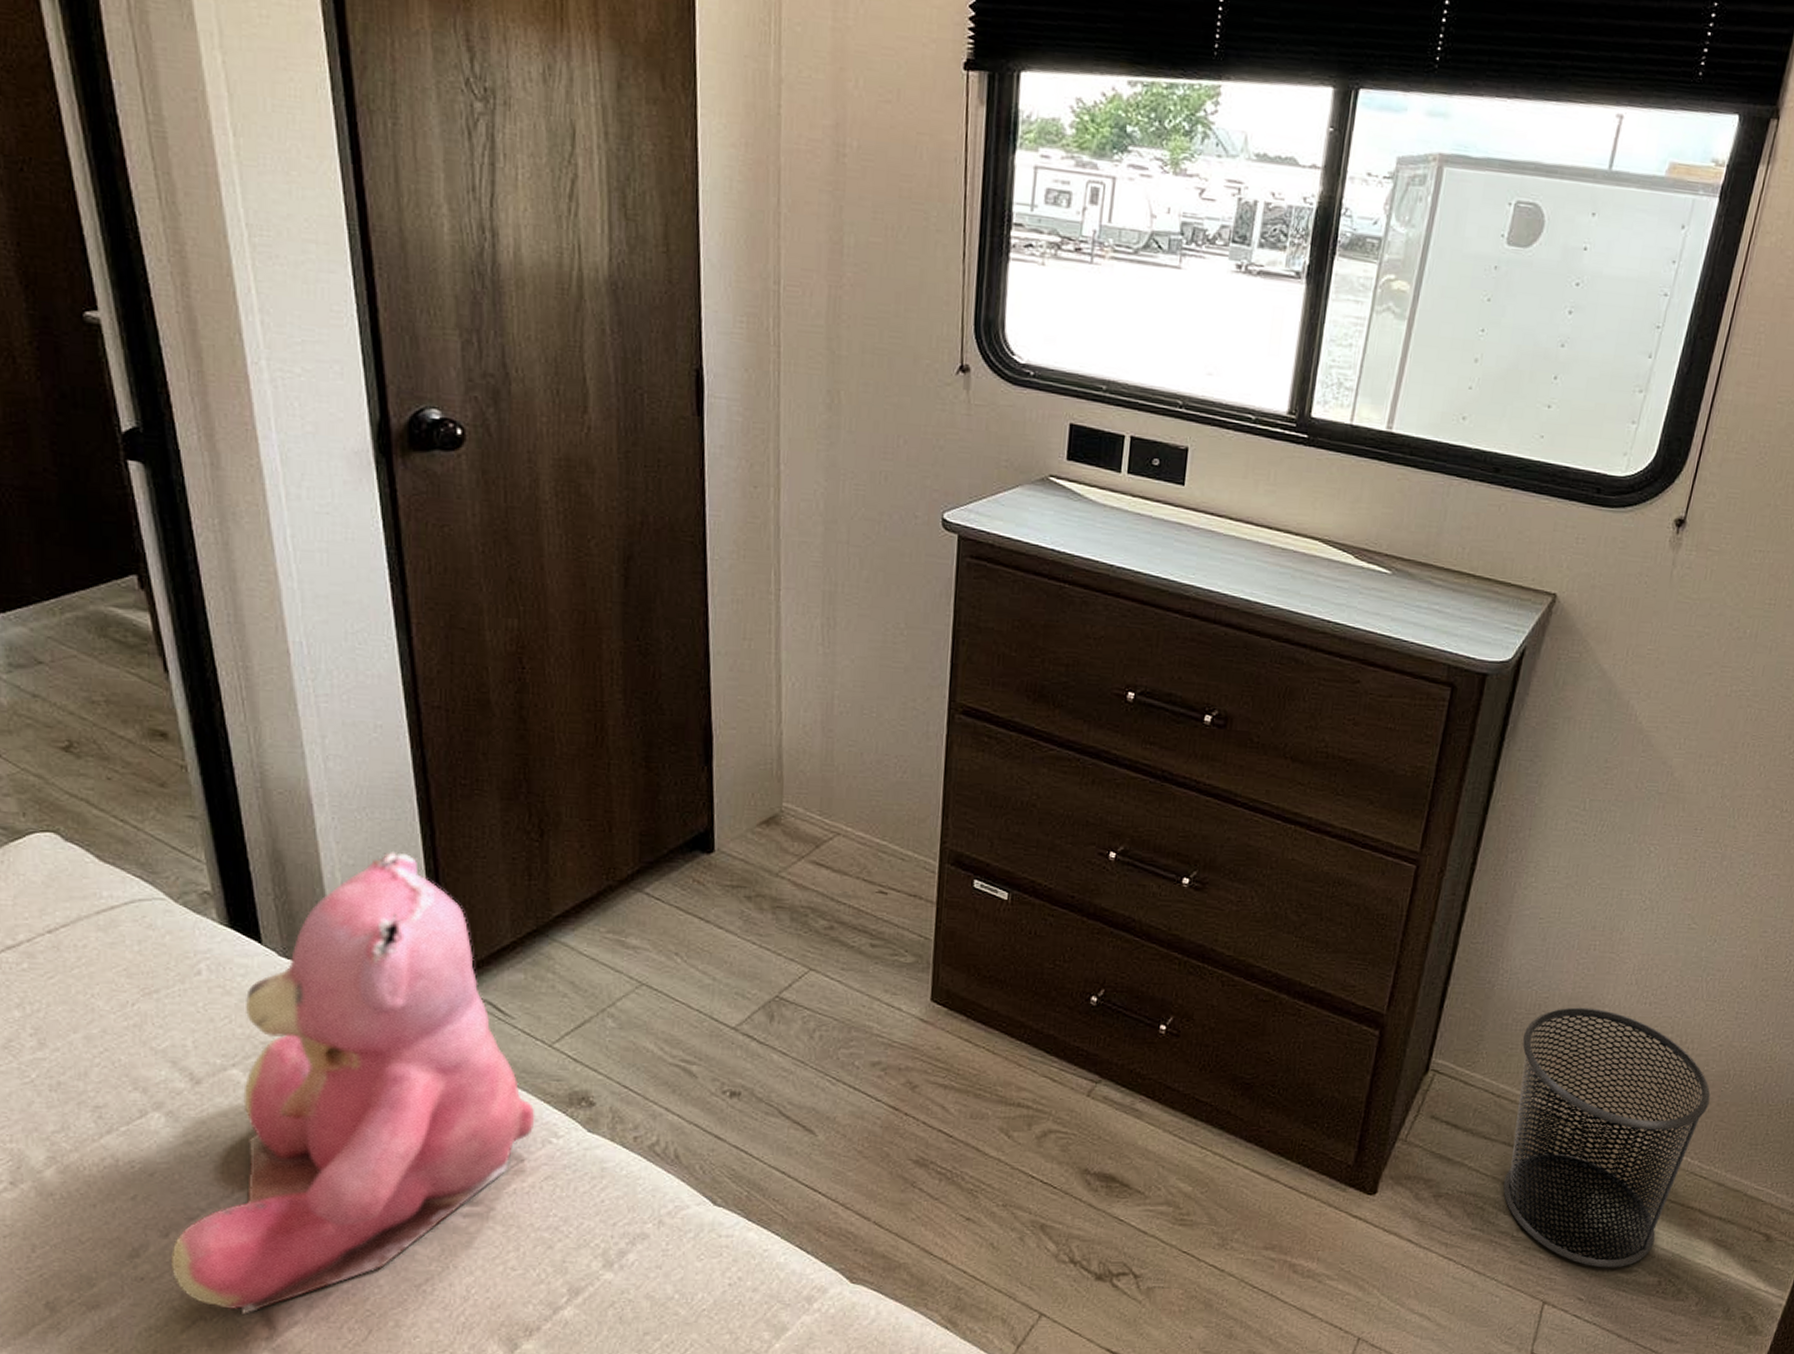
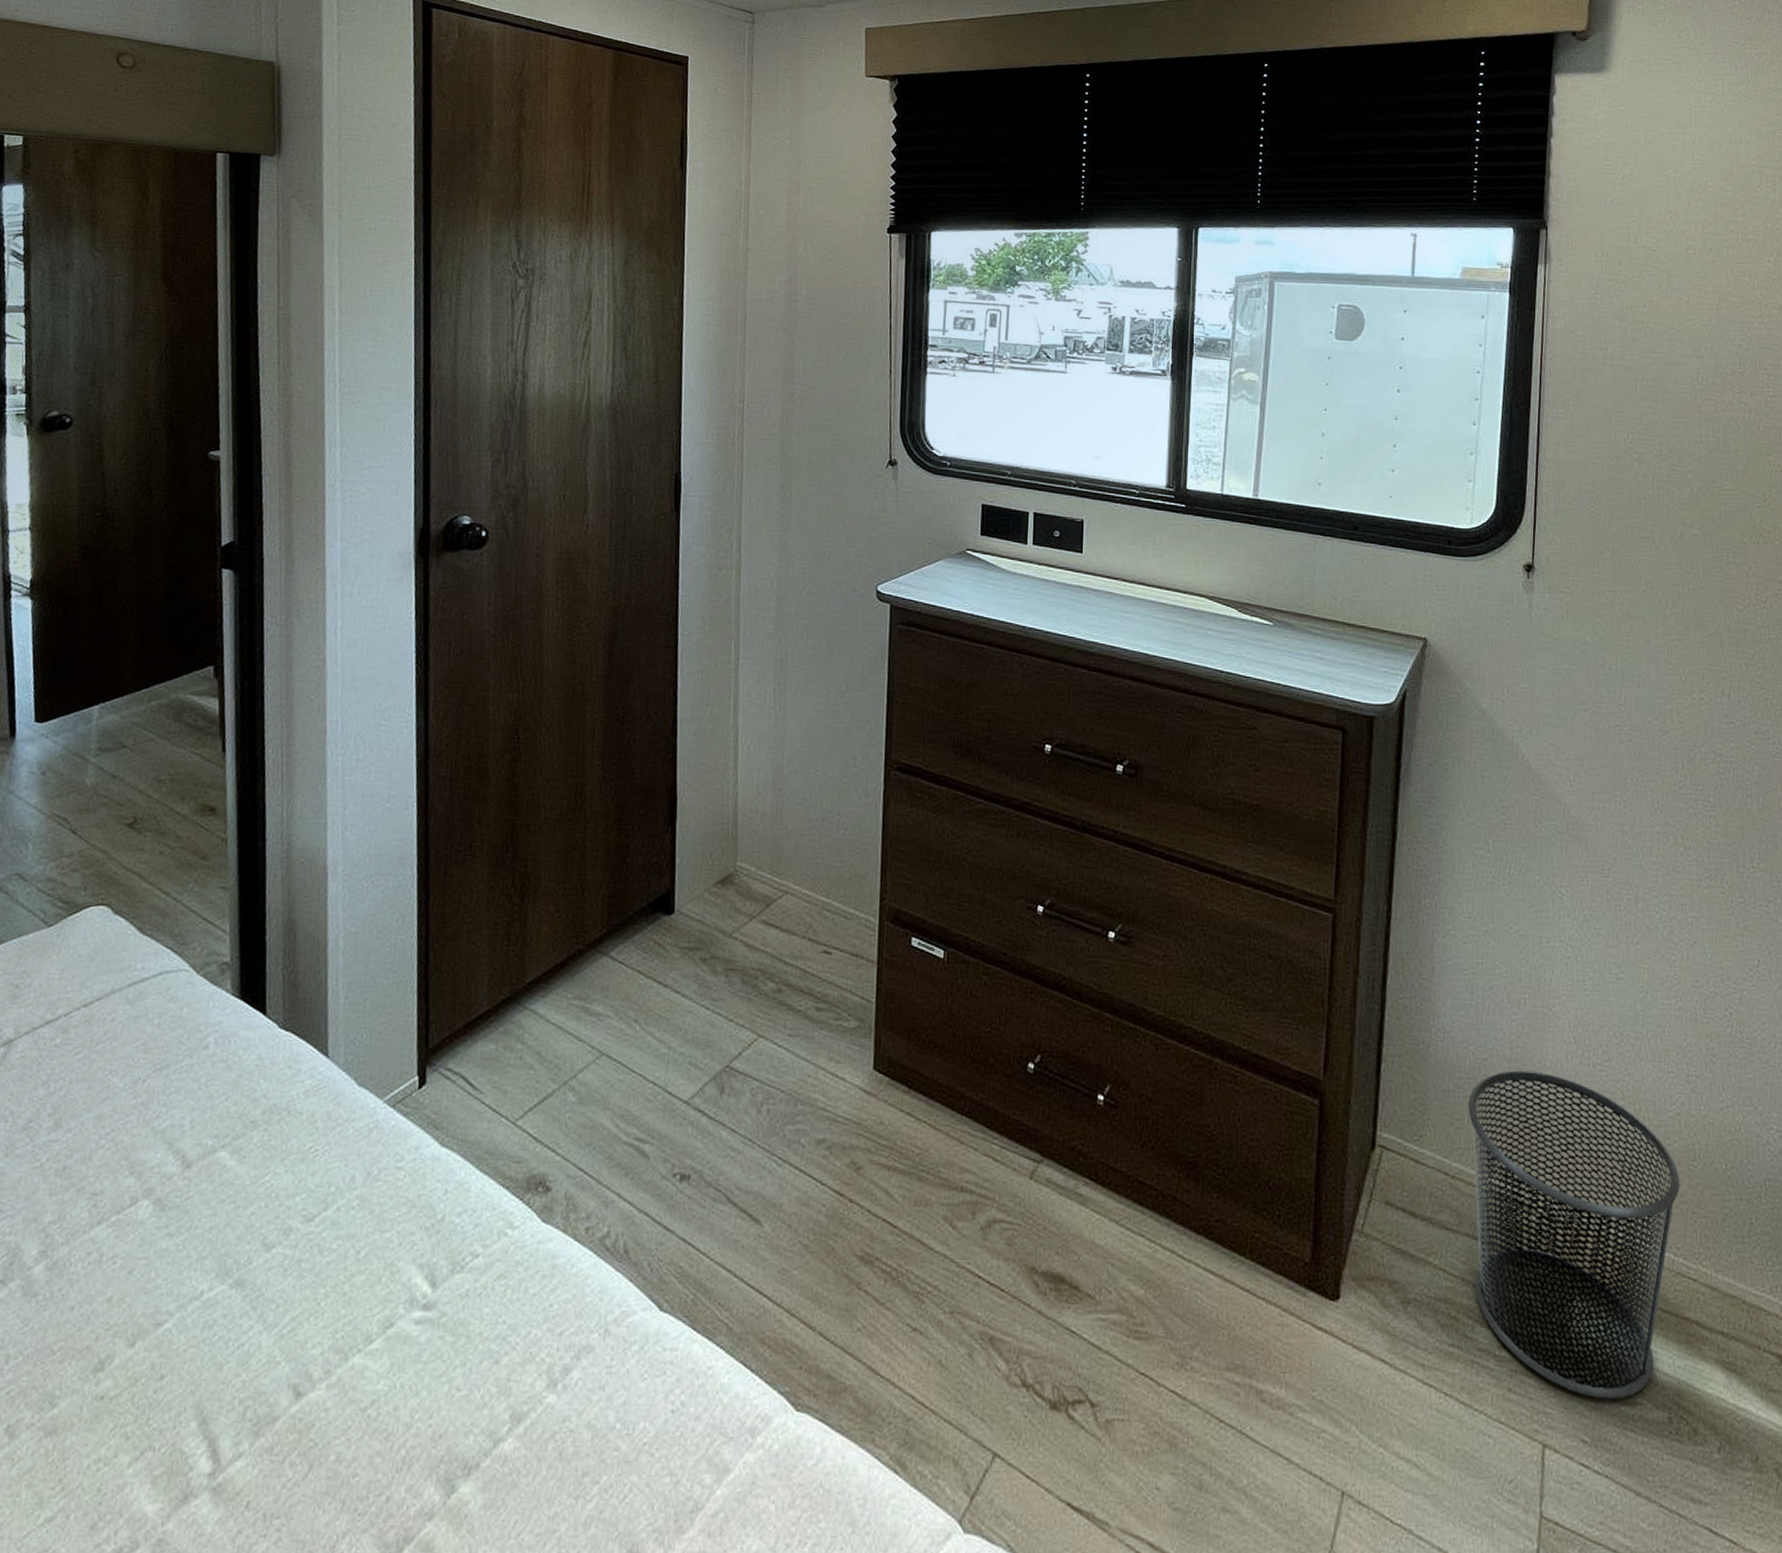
teddy bear: present [171,850,535,1314] -> none [131,917,494,1444]

